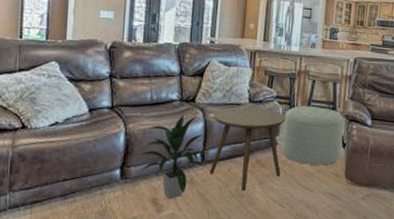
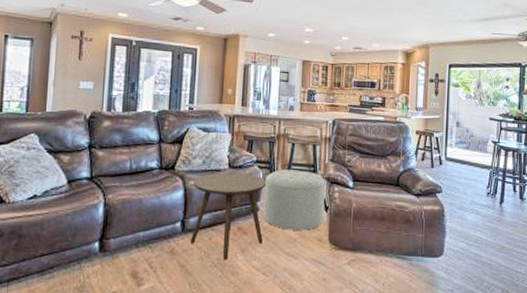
indoor plant: present [137,114,206,200] -> none [117,182,186,272]

